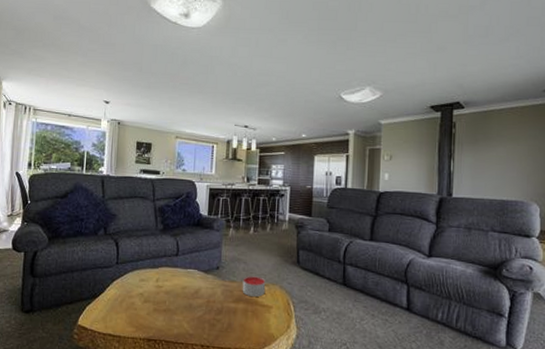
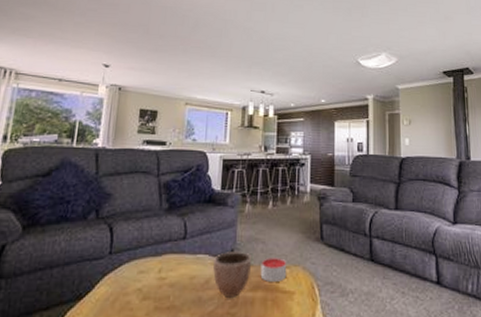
decorative bowl: none [200,267,234,308] -> present [212,250,251,299]

